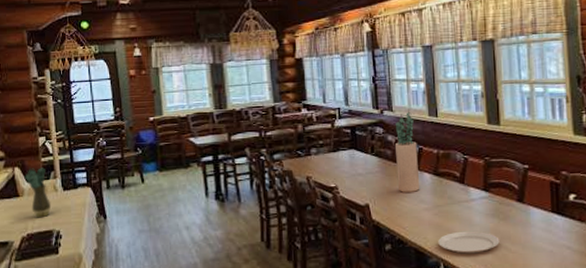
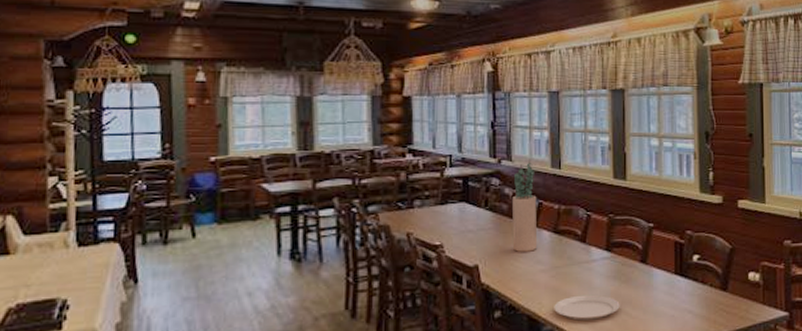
vase: present [24,166,52,218] -> none [20,215,58,283]

